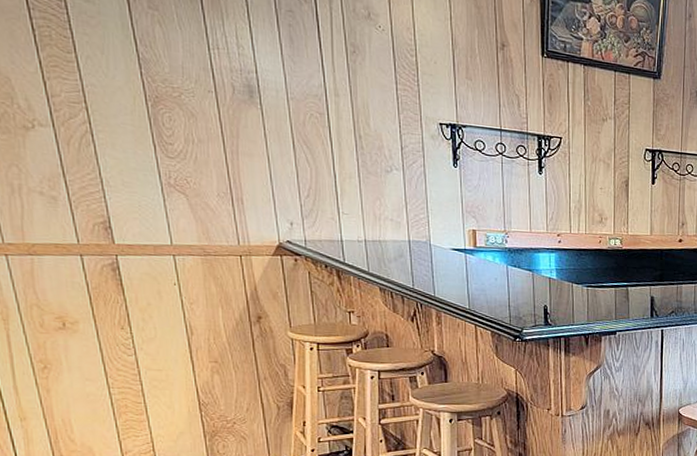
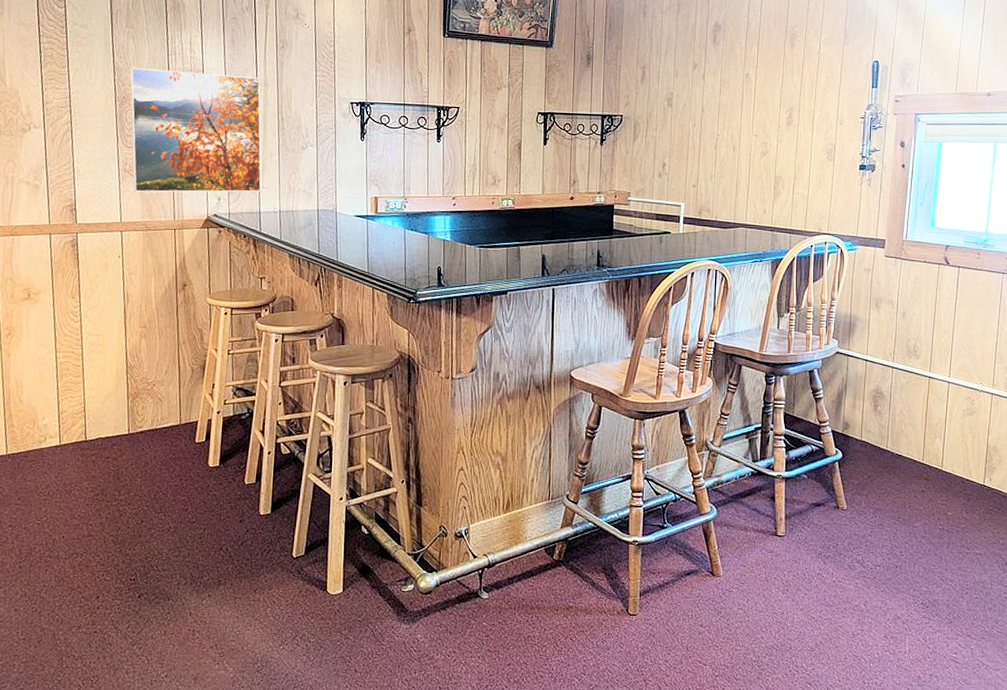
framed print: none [161,60,341,218] -> present [130,68,262,193]

